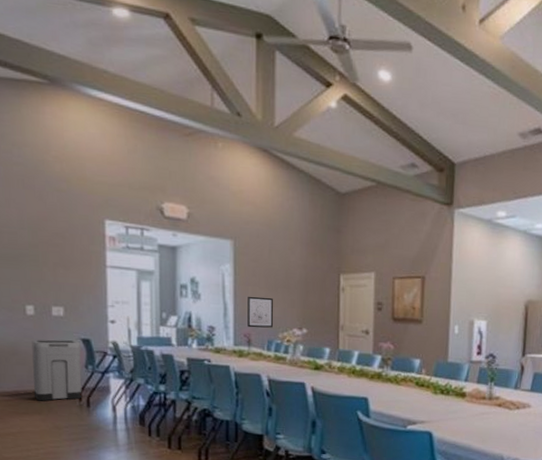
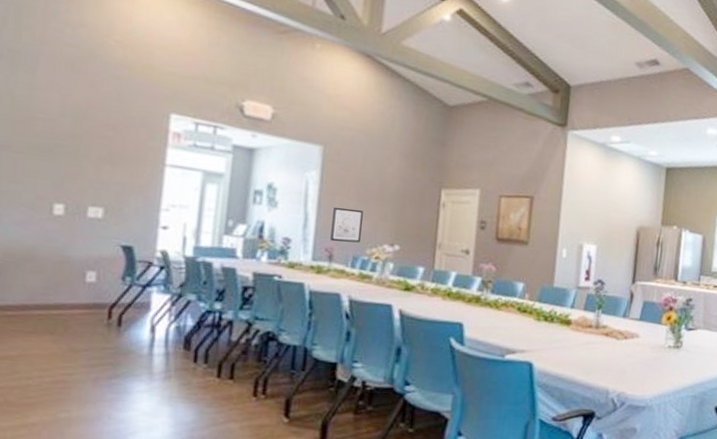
trash can: present [31,339,82,401] -> none [47,244,119,318]

